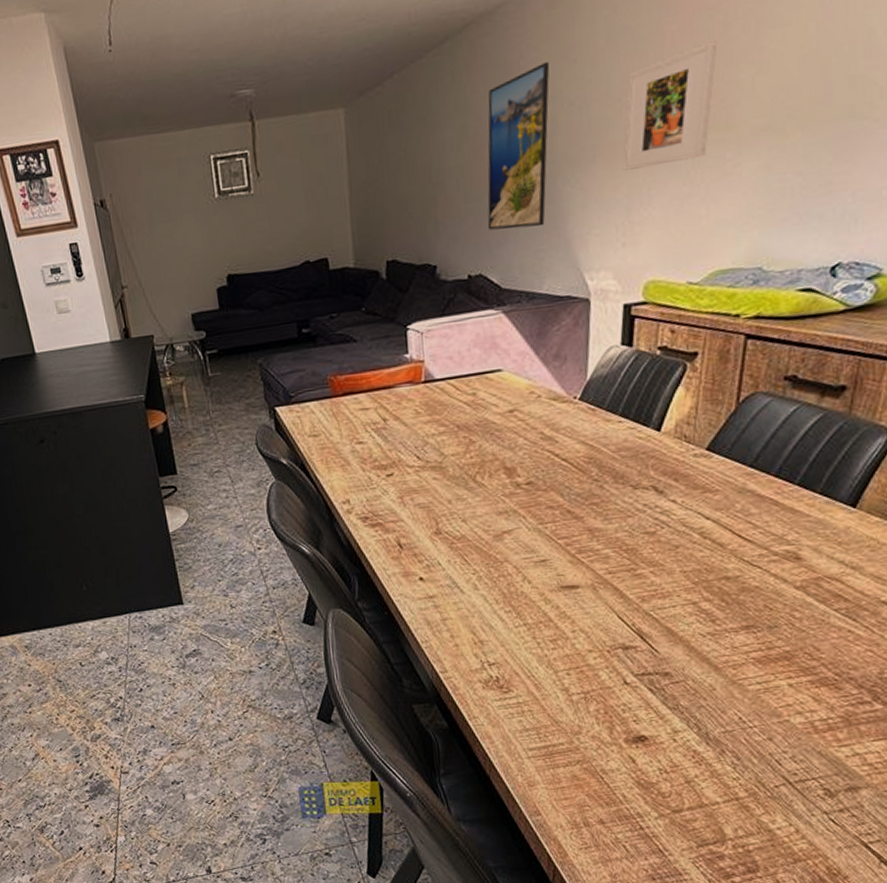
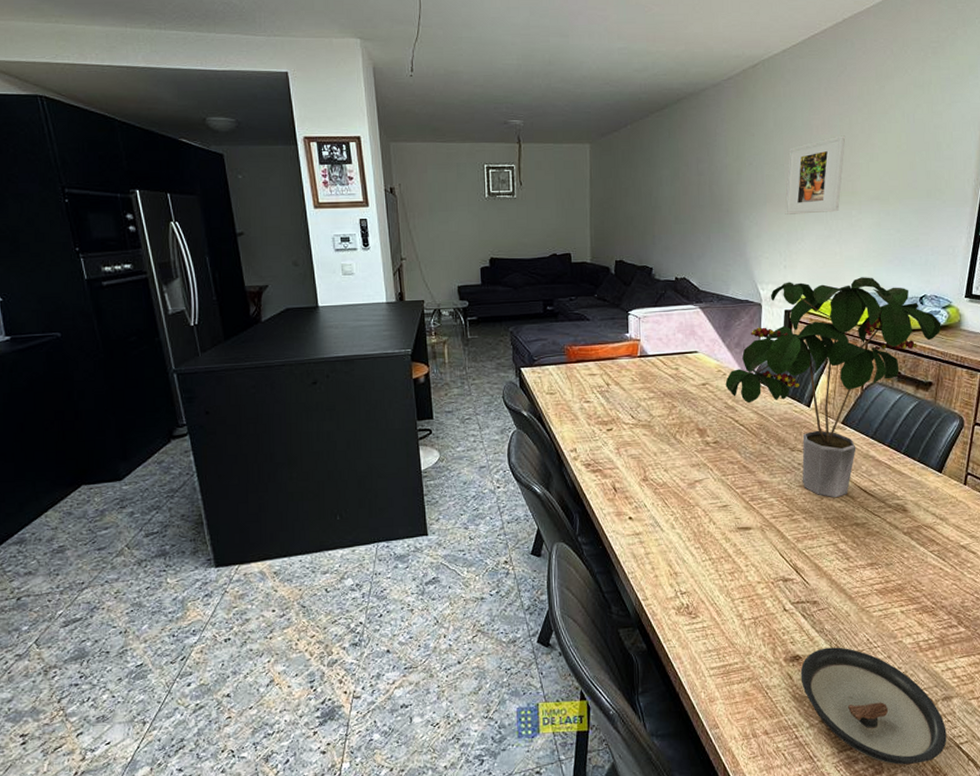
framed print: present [487,61,550,230] -> none [690,132,737,247]
potted plant: none [540,245,864,546] -> present [725,277,941,498]
saucer: none [646,727,850,864] -> present [800,647,947,765]

